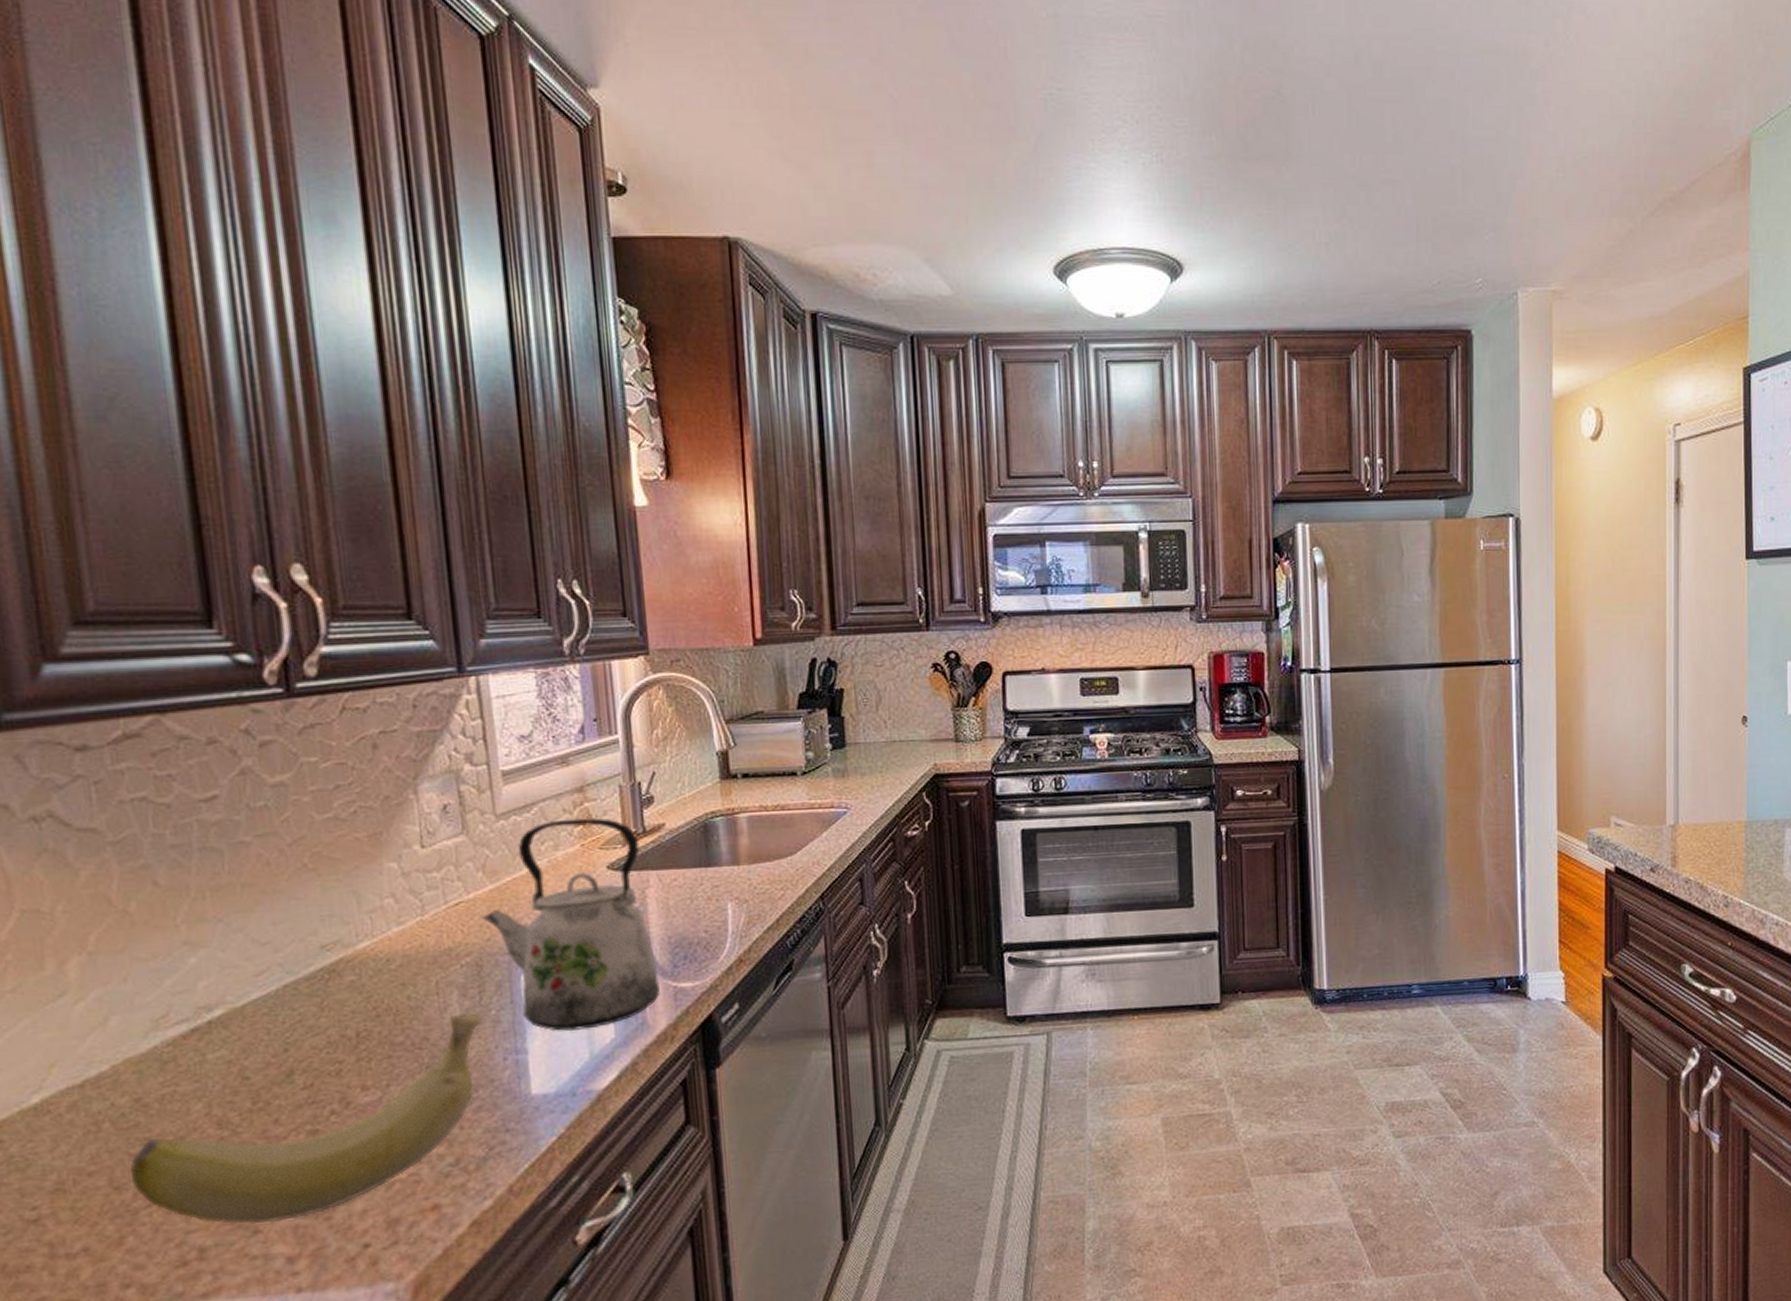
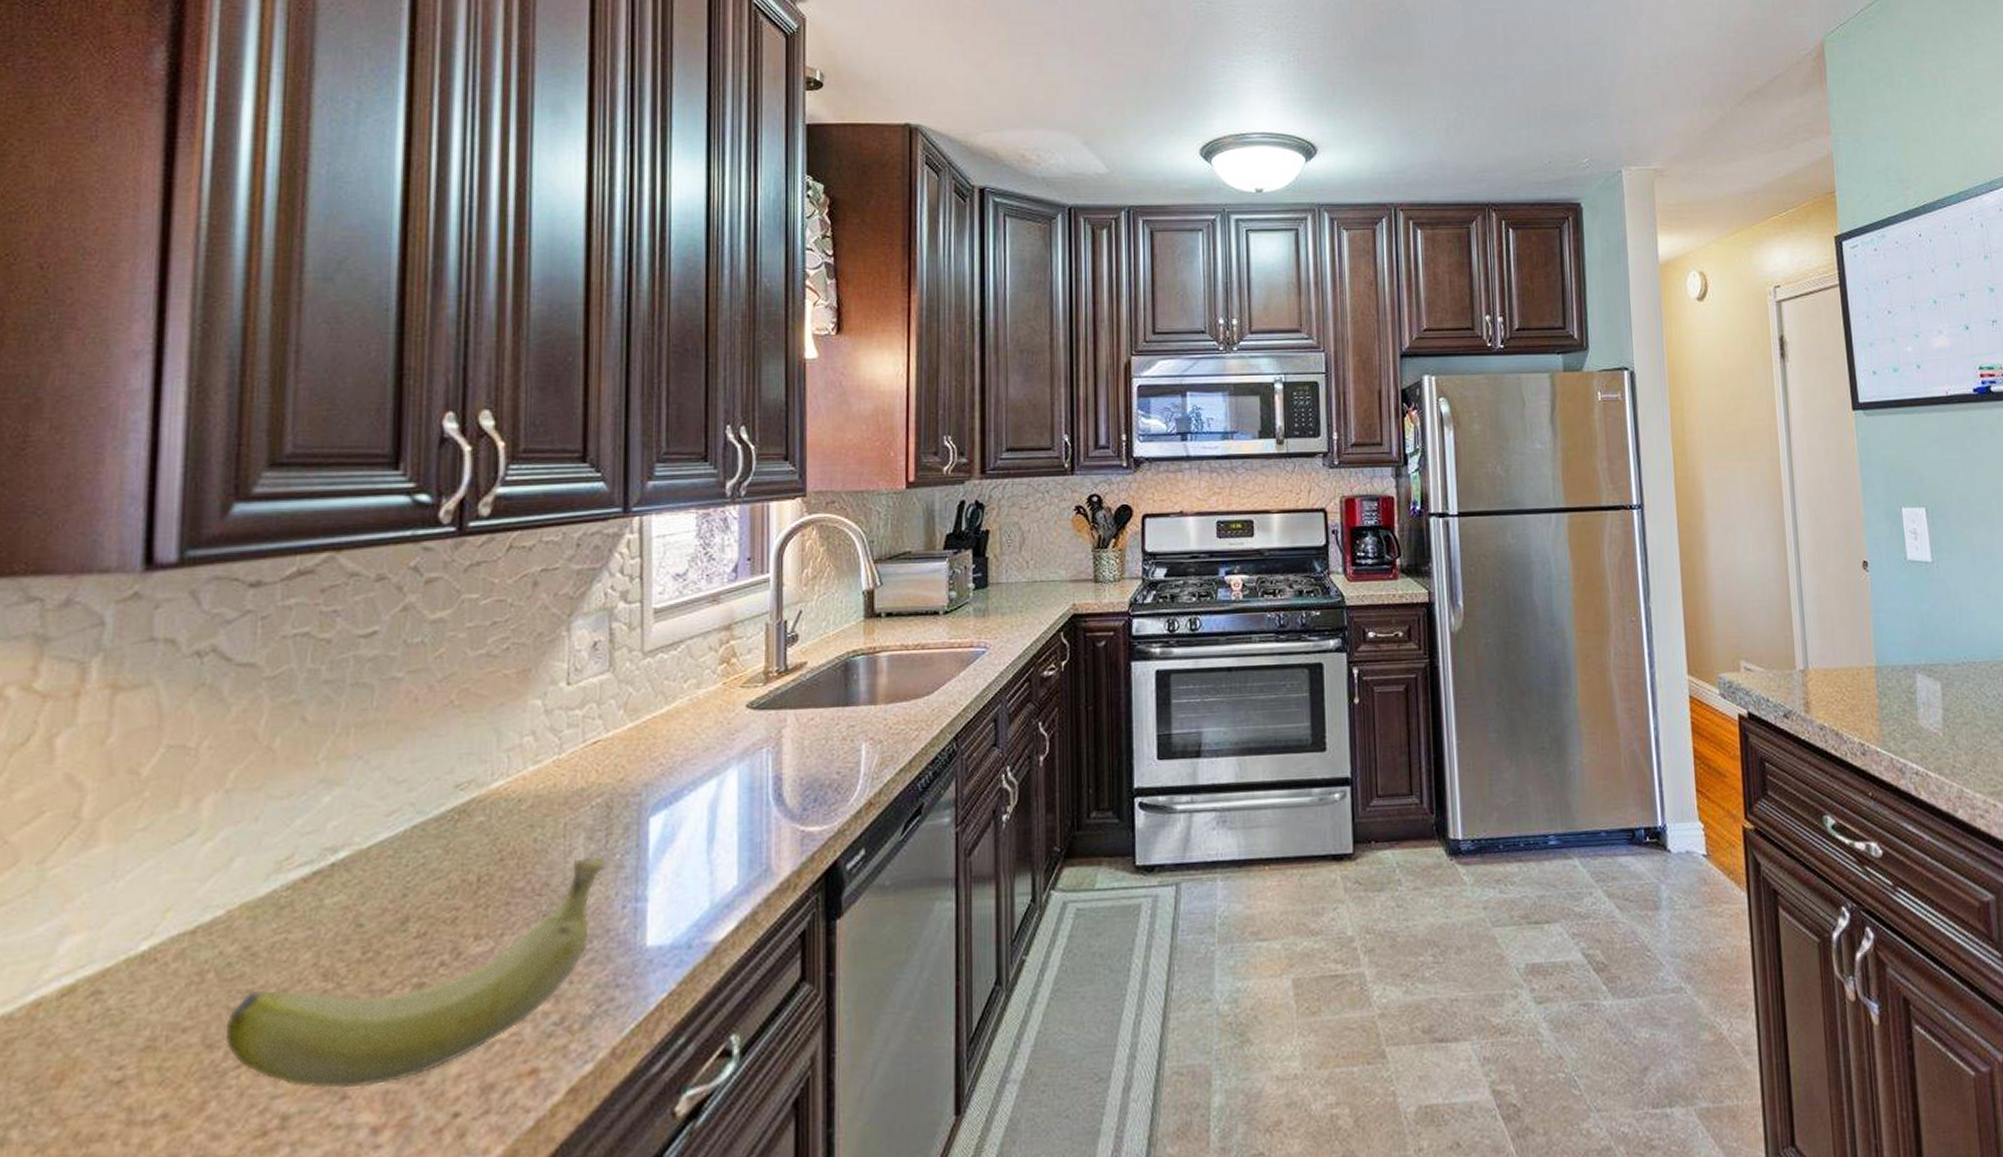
kettle: present [482,817,660,1032] -> none [618,655,787,878]

